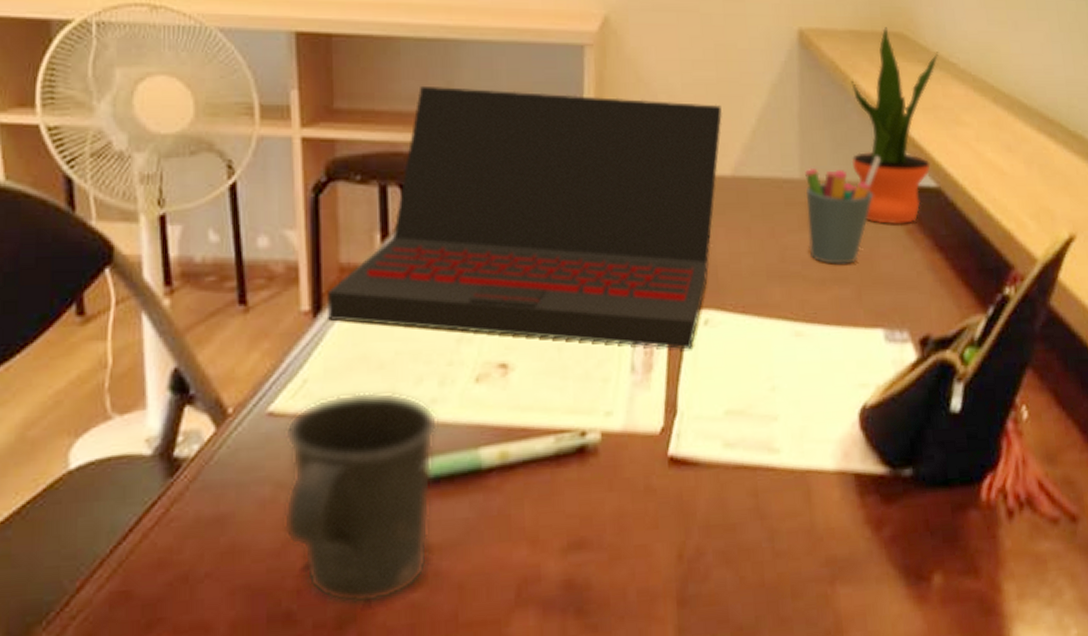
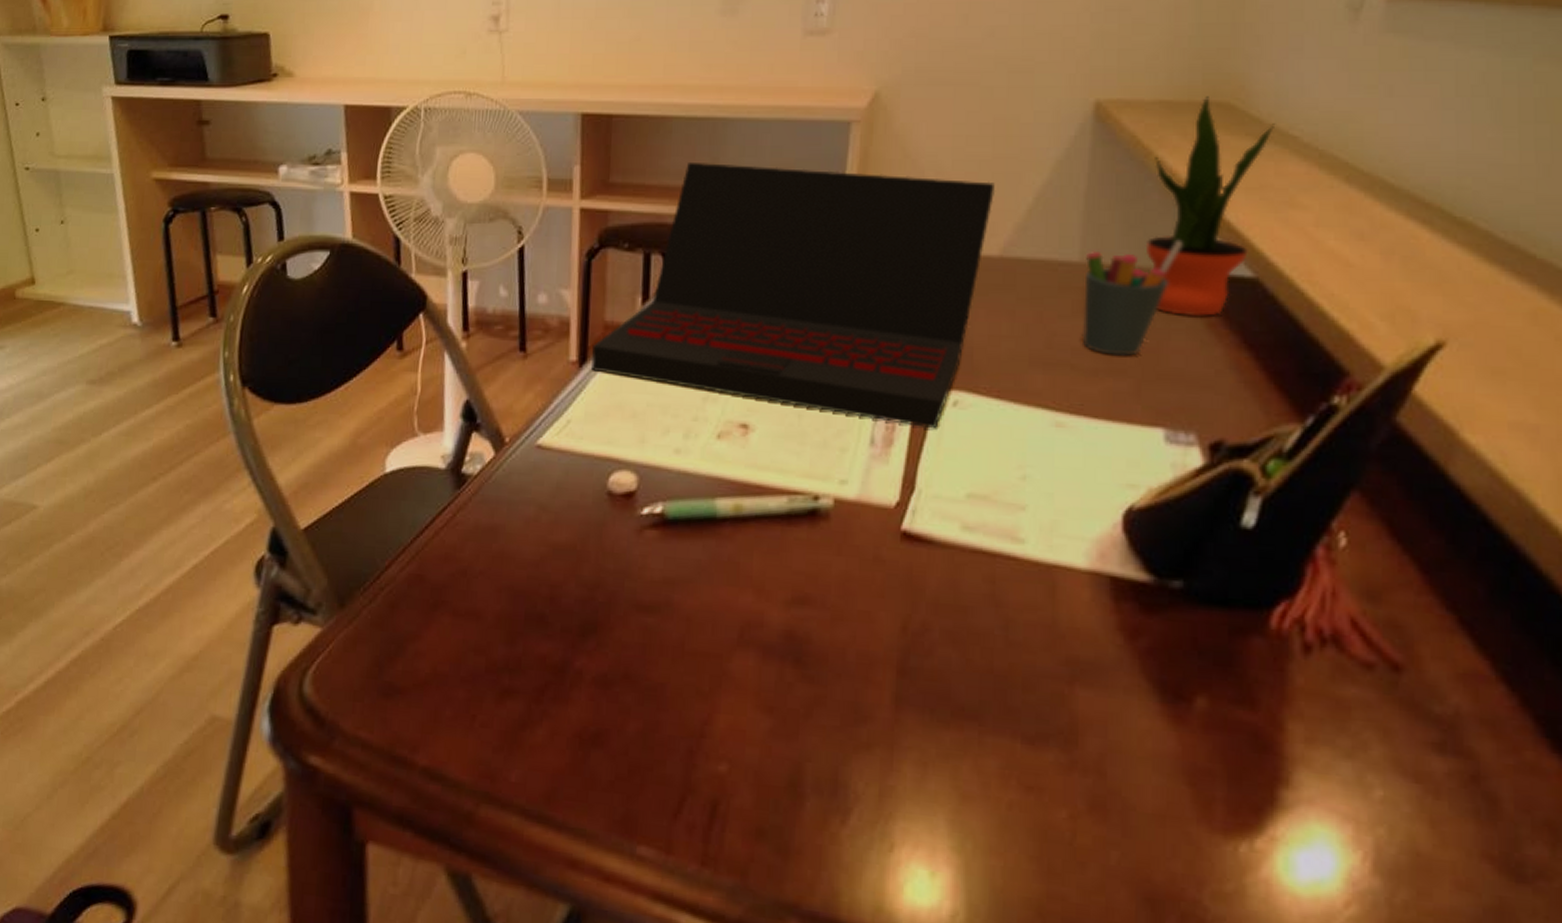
mug: present [283,391,439,605] -> none [542,435,681,620]

